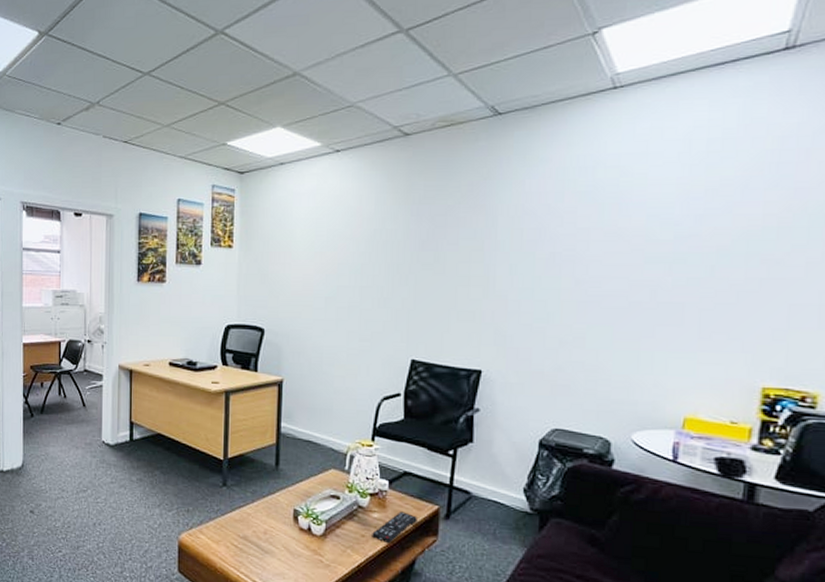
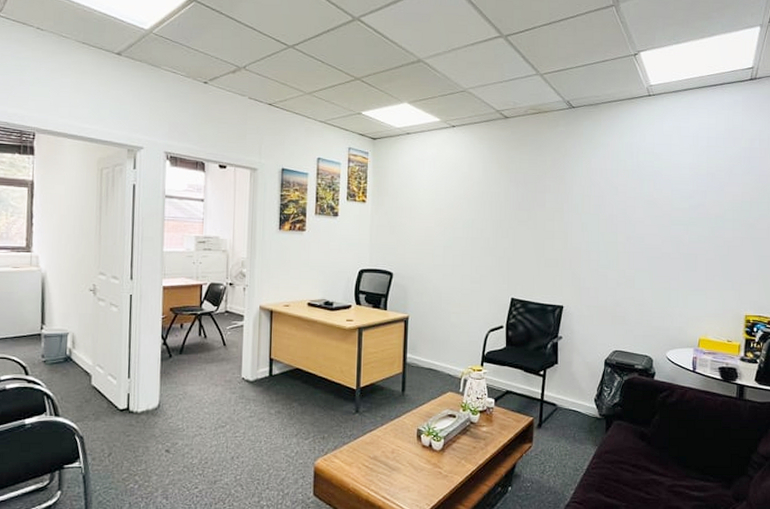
remote control: present [372,511,417,544] -> none [481,424,517,453]

